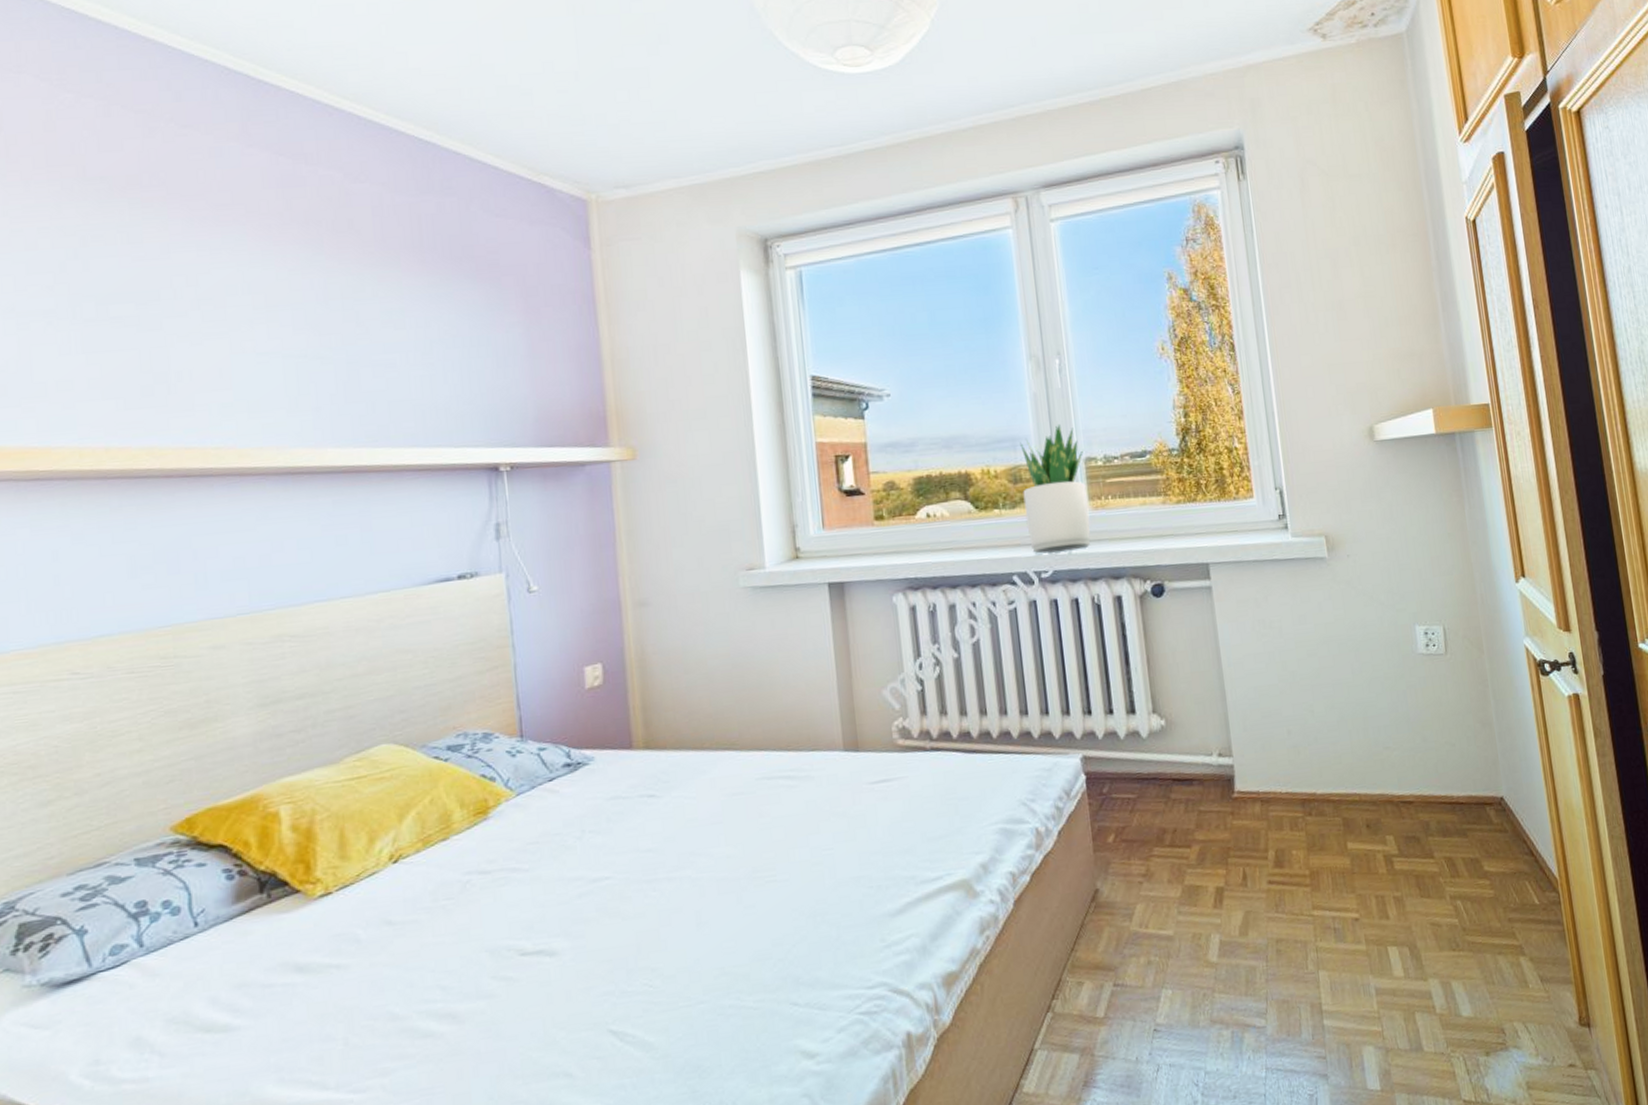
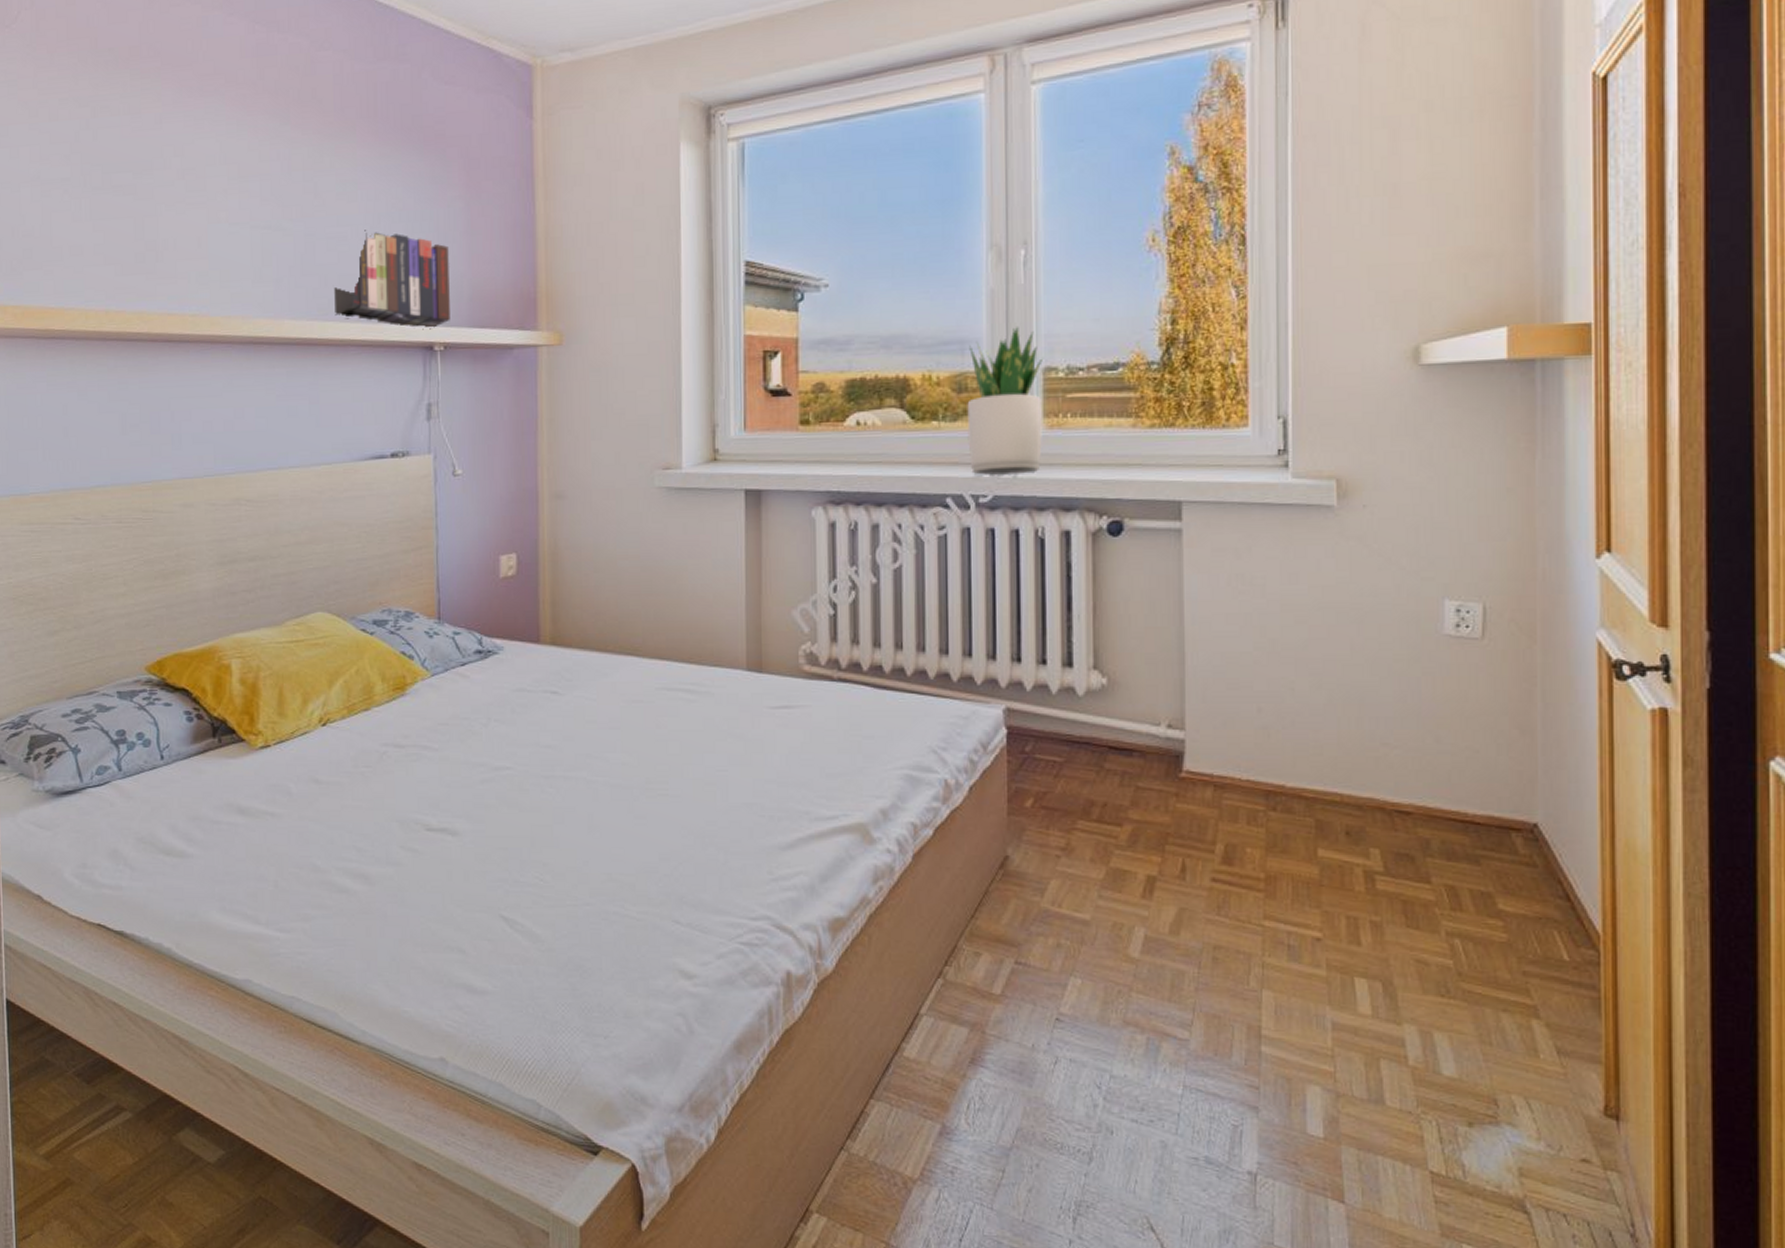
books: none [384,356,516,452] -> present [334,230,450,330]

